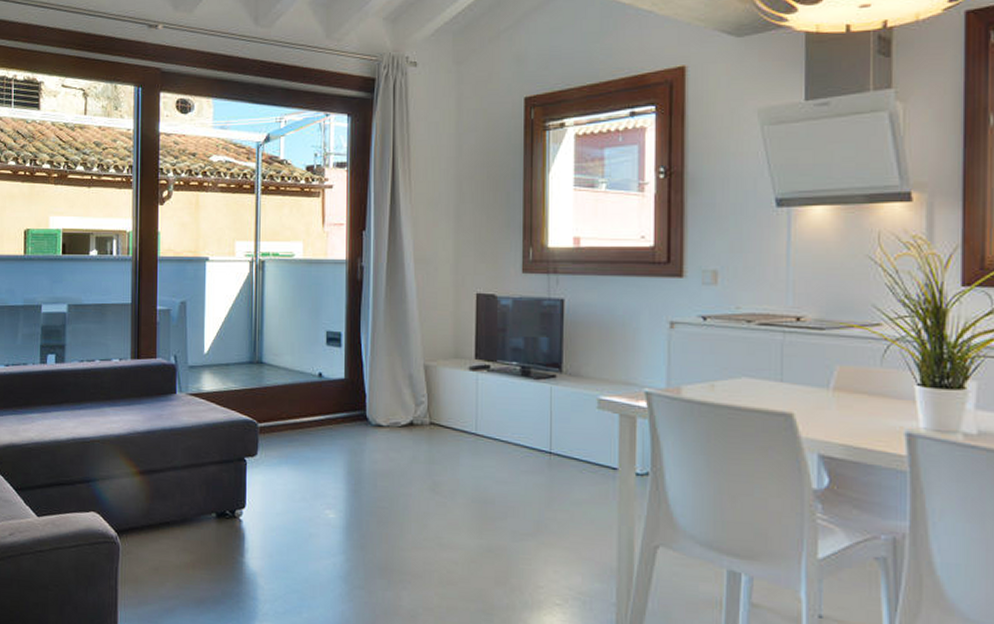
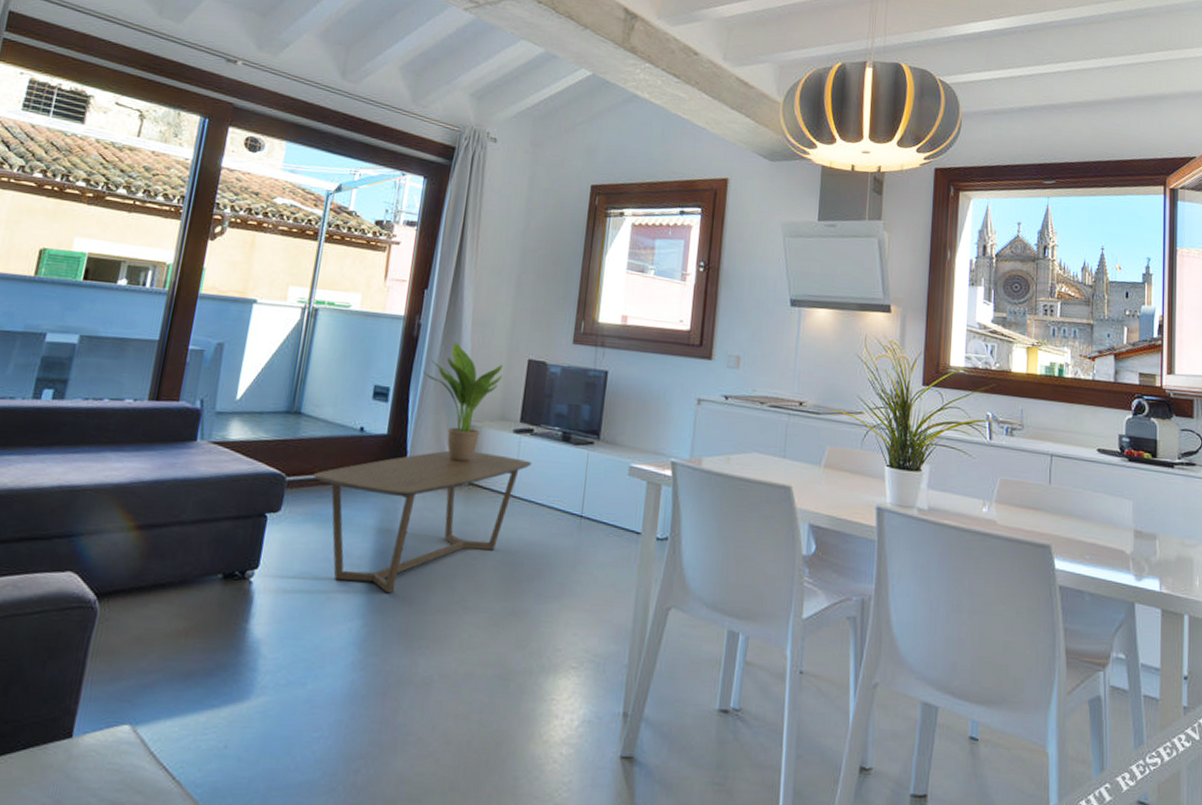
coffee table: none [281,391,492,531] -> present [313,450,532,594]
potted plant: none [371,282,451,402] -> present [422,342,503,462]

